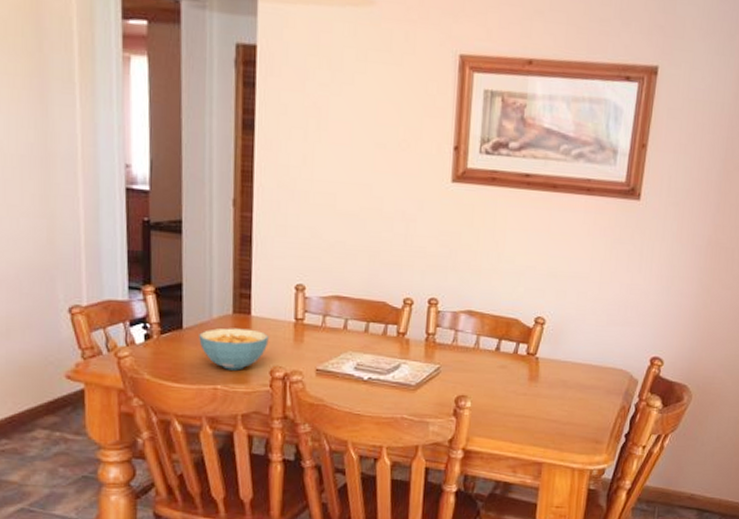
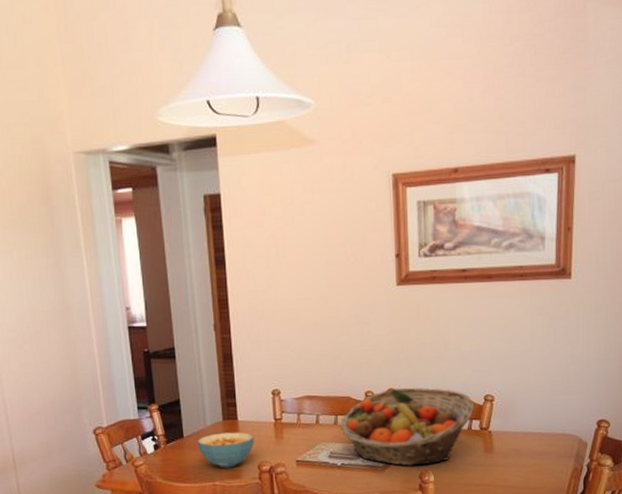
fruit basket: none [370,298,524,388] -> present [339,387,475,466]

